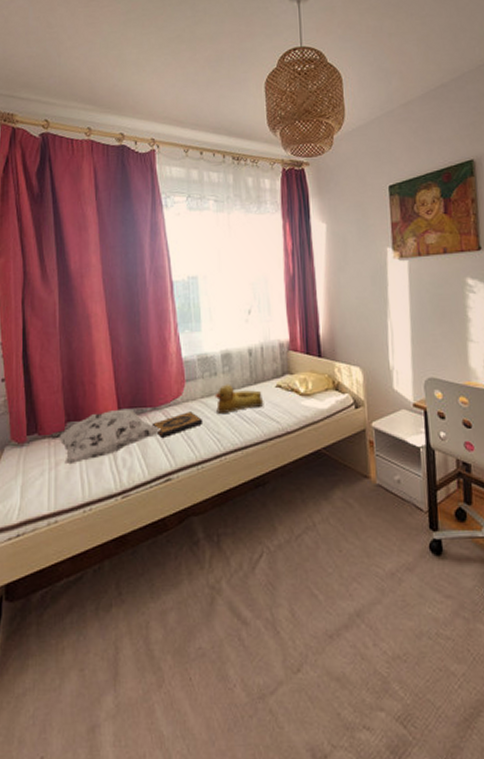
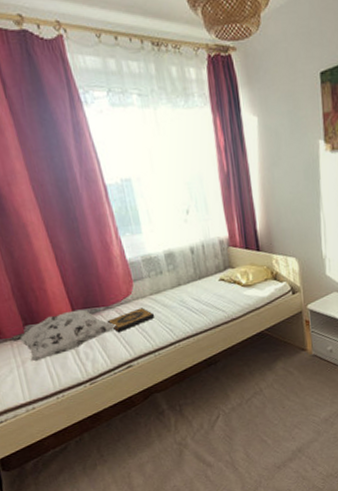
rubber duck: present [215,384,264,415] -> none [163,280,210,308]

